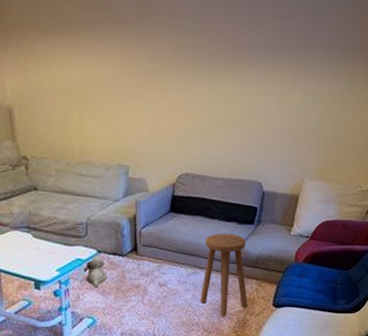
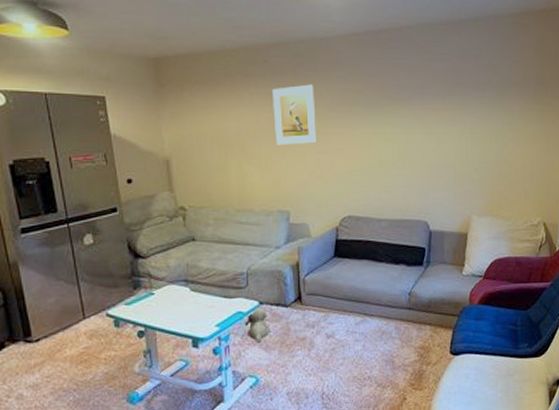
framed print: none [115,37,159,100] -> present [273,84,318,145]
stool: present [200,233,248,317] -> none [371,276,424,368]

